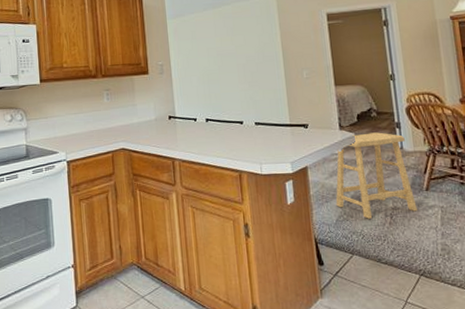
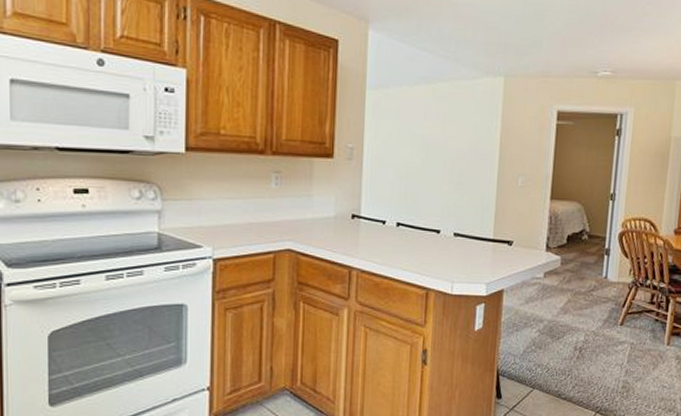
stool: present [335,132,417,219] -> none [526,257,611,352]

